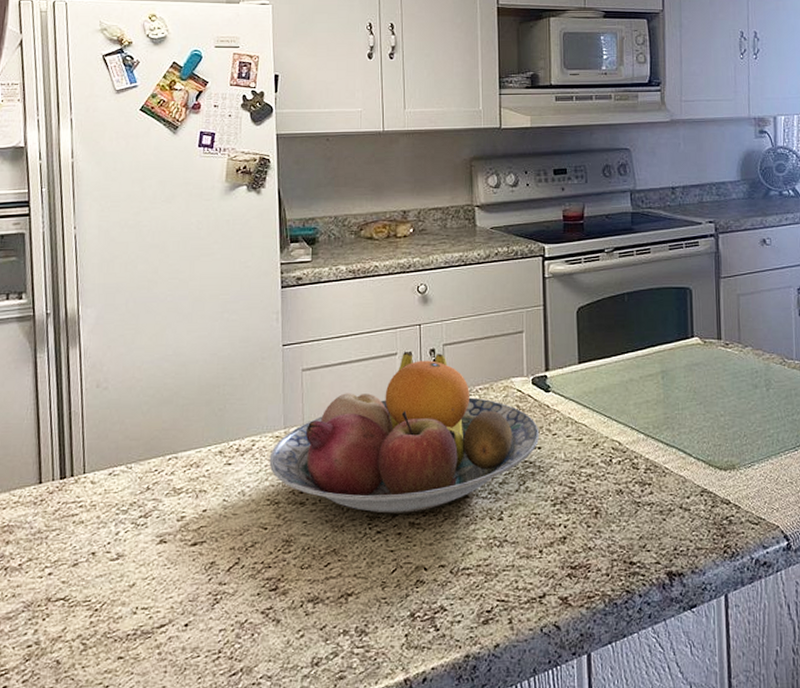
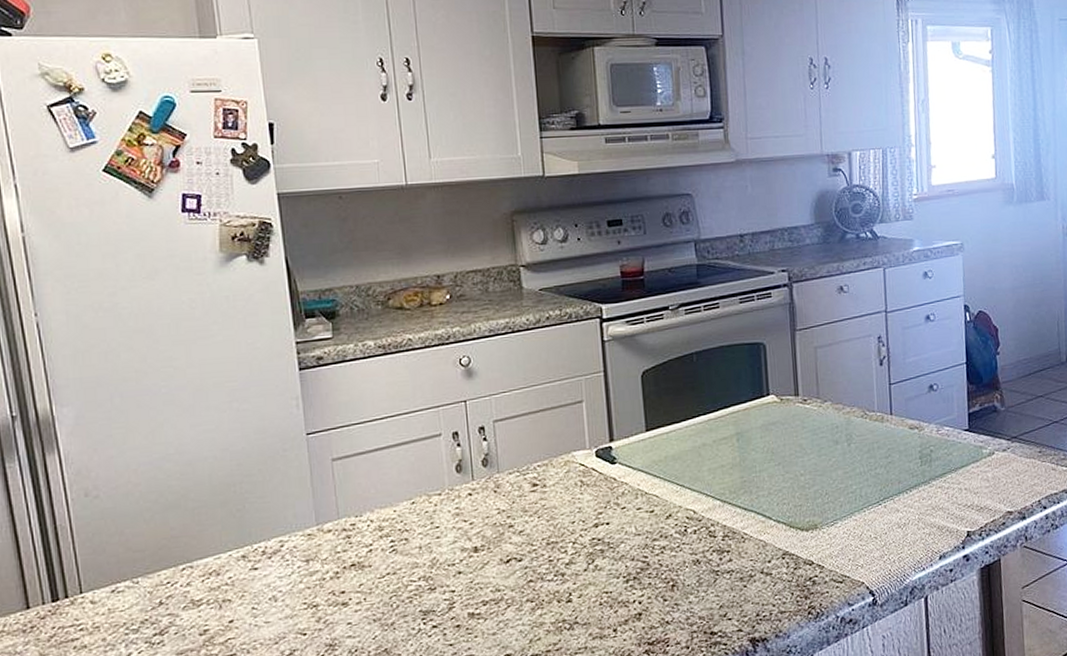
fruit bowl: present [269,351,539,514] -> none [302,430,607,607]

